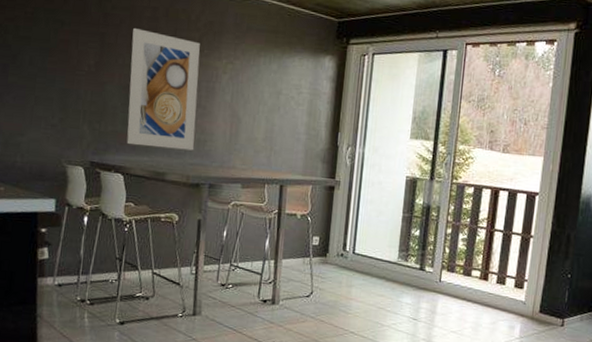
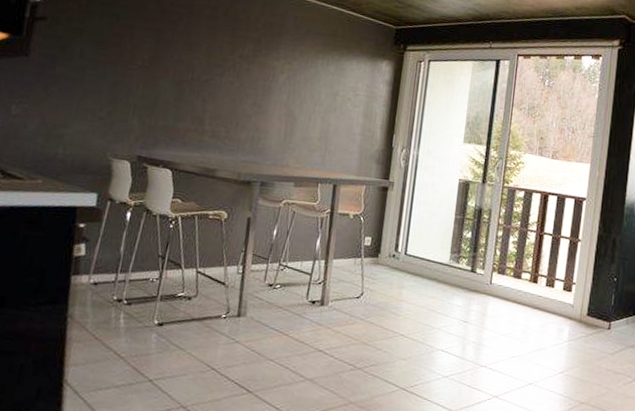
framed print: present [126,27,200,151] -> none [177,25,259,148]

